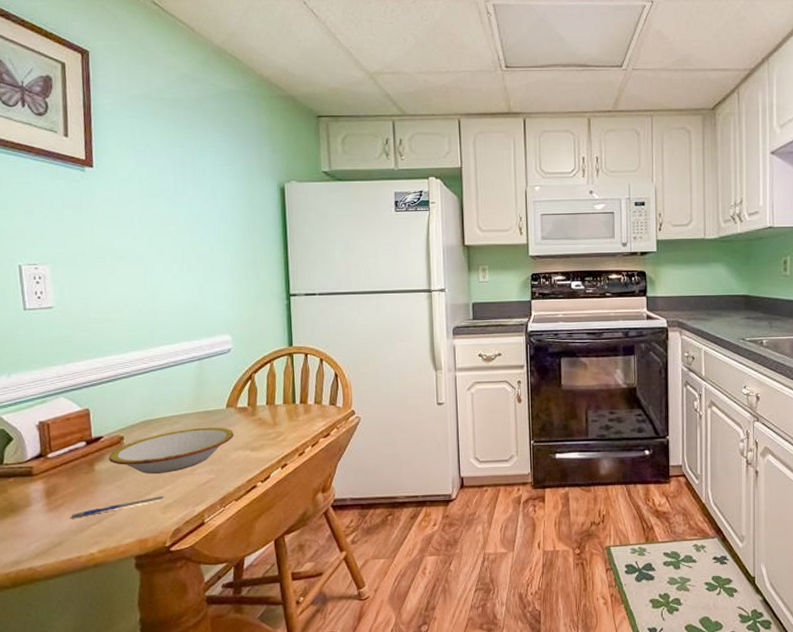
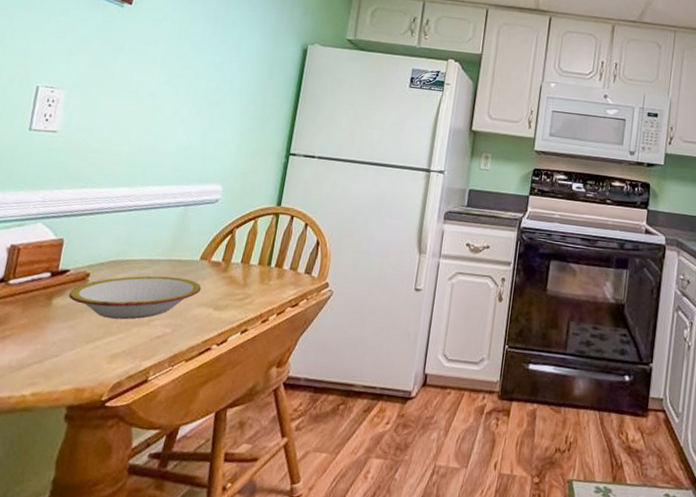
pen: present [71,496,165,518] -> none [14,343,115,354]

